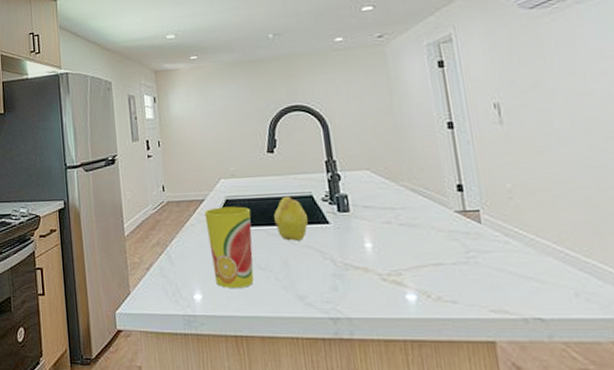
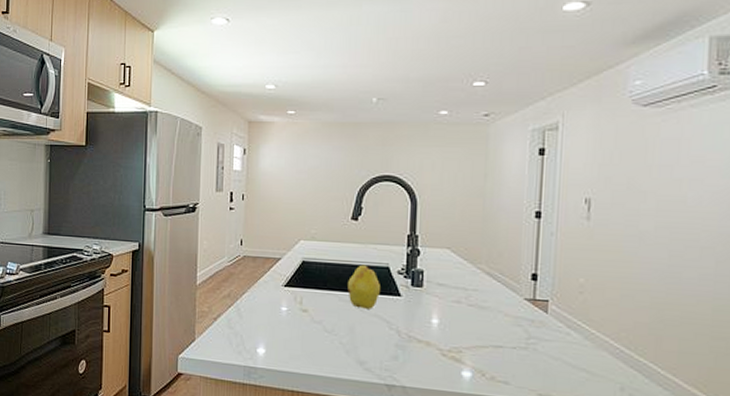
cup: present [204,206,254,288] -> none [279,267,326,347]

